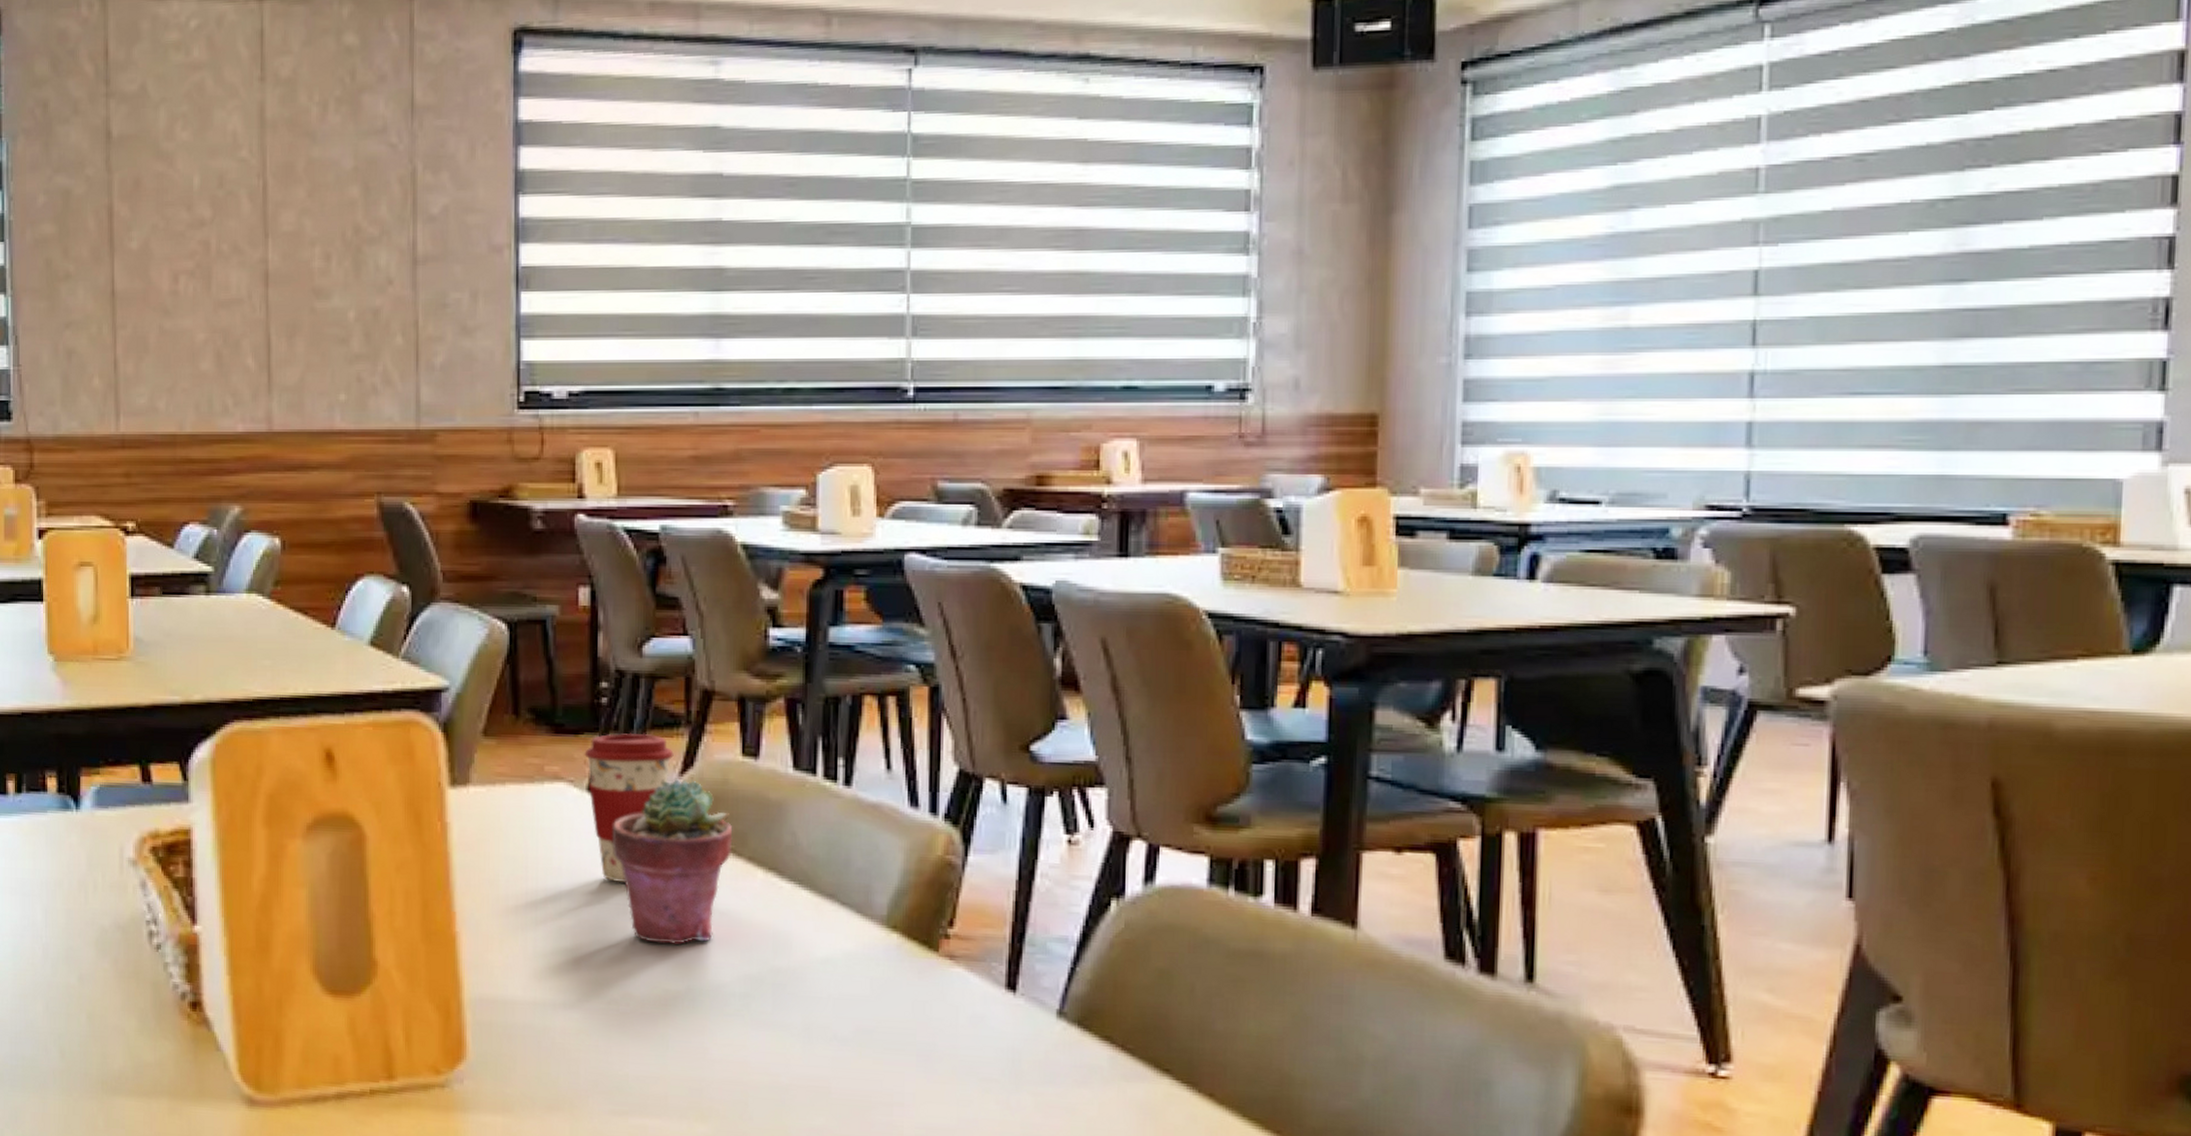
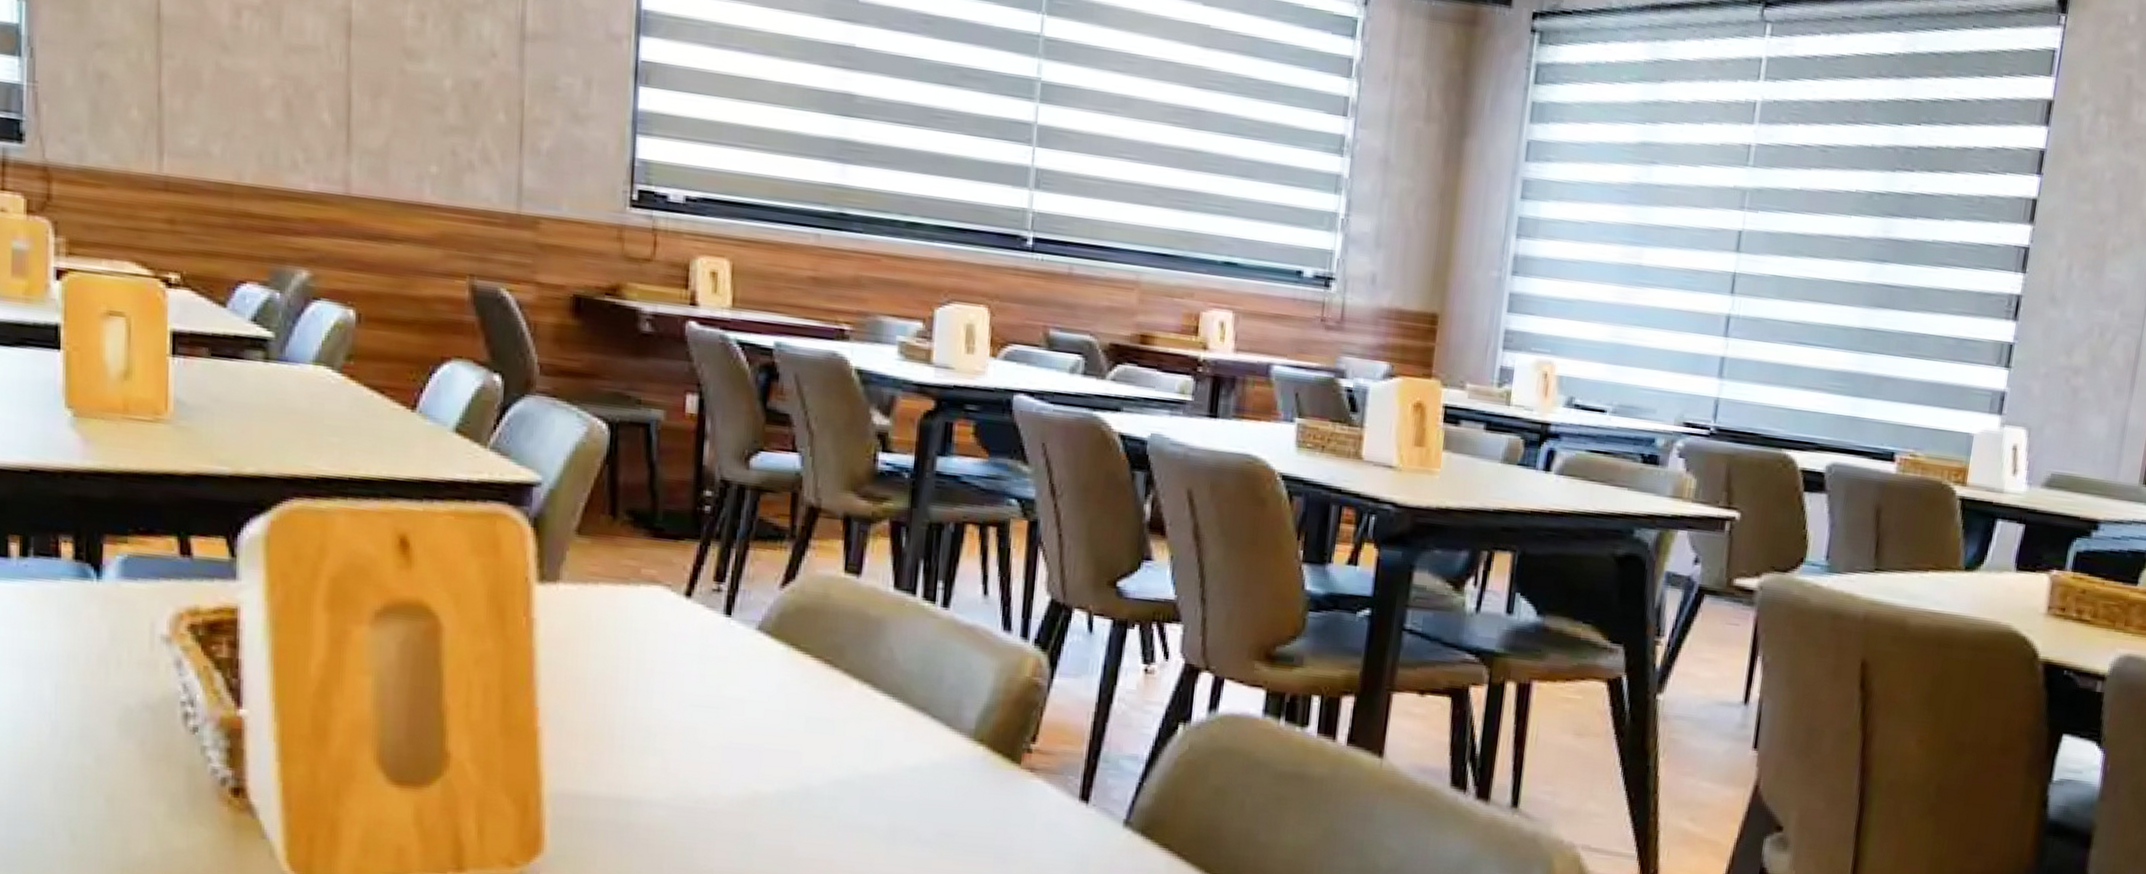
coffee cup: present [585,732,674,883] -> none [684,542,776,687]
potted succulent: present [613,778,733,944] -> none [708,589,832,748]

